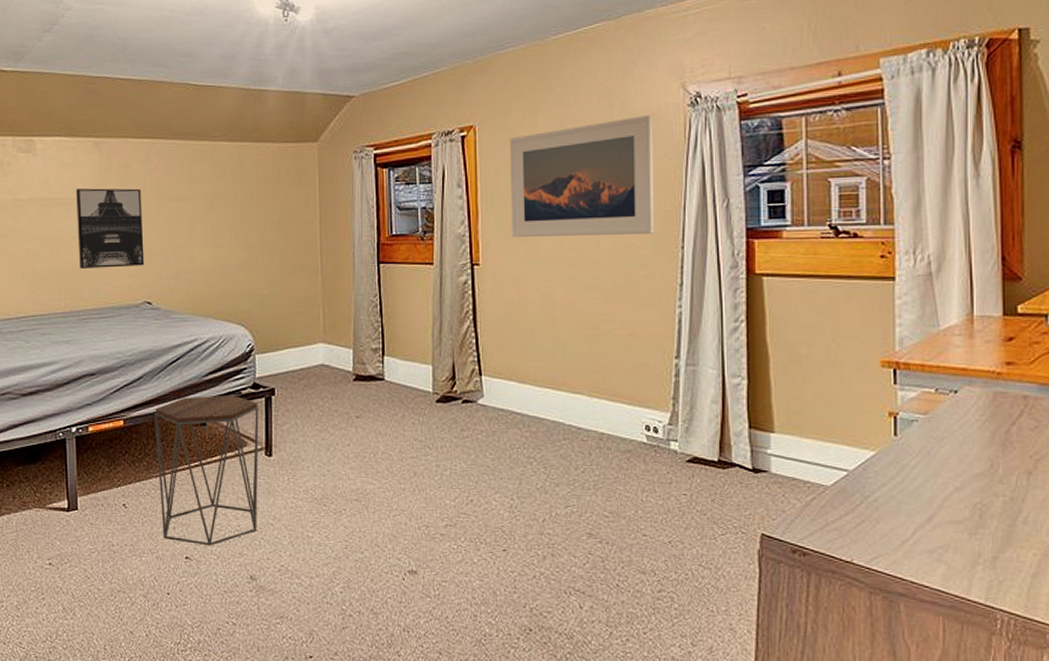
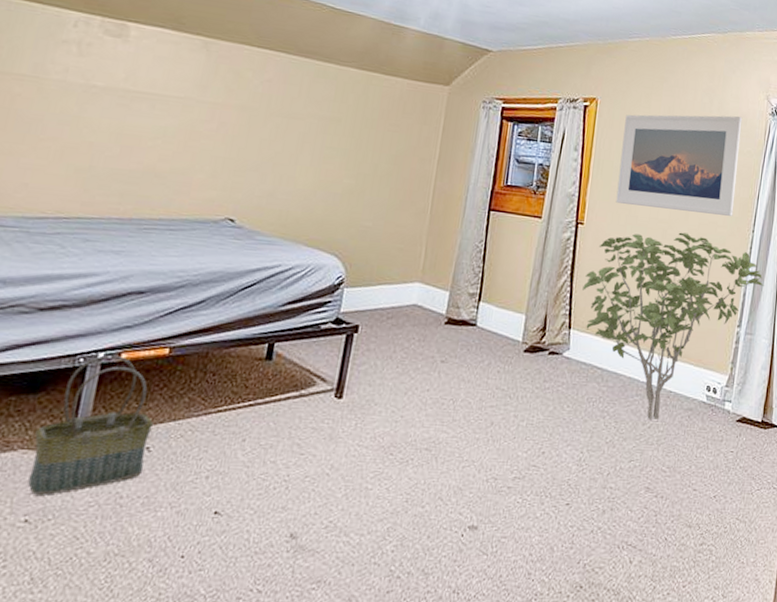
basket: none [41,429,124,544] -> present [28,355,153,495]
wall art: present [76,188,145,268] -> none [153,86,249,180]
side table: present [155,394,259,546] -> none [190,327,337,499]
shrub: none [488,260,704,463] -> present [582,232,764,420]

